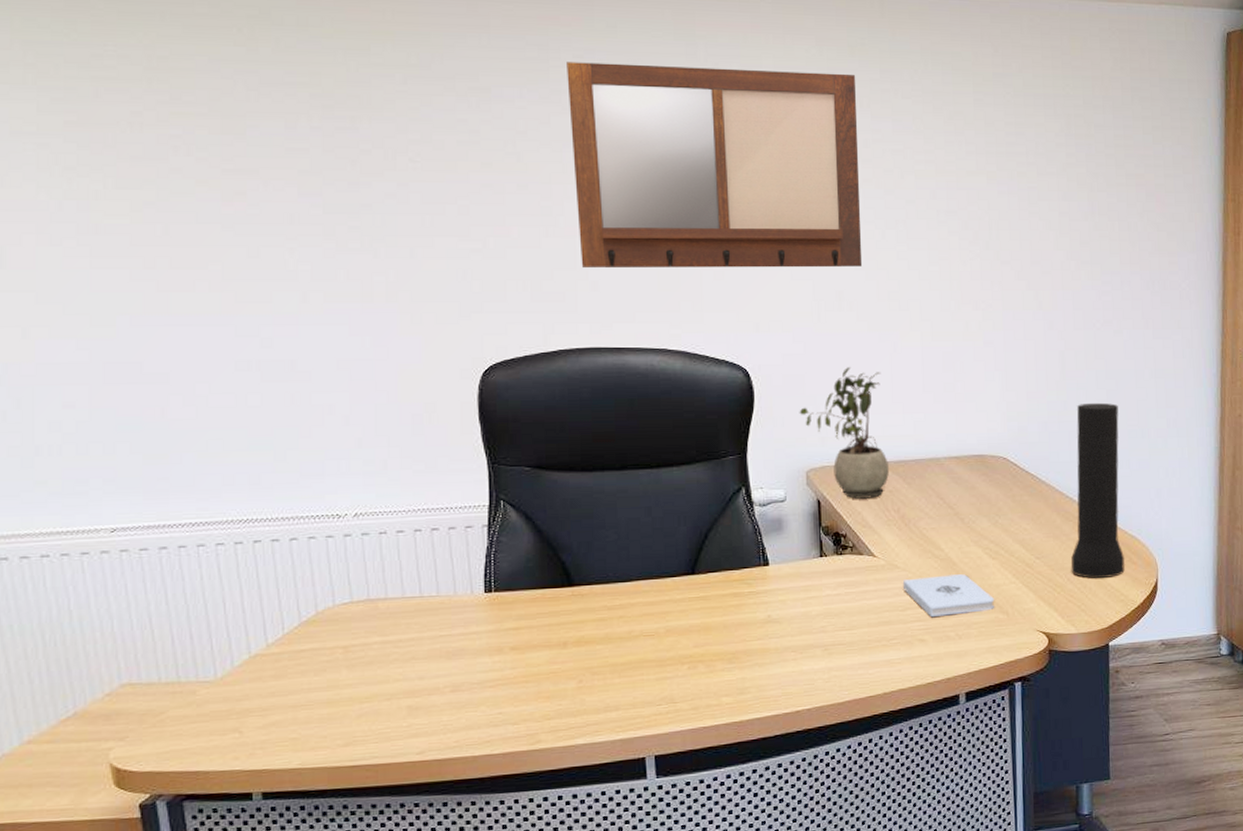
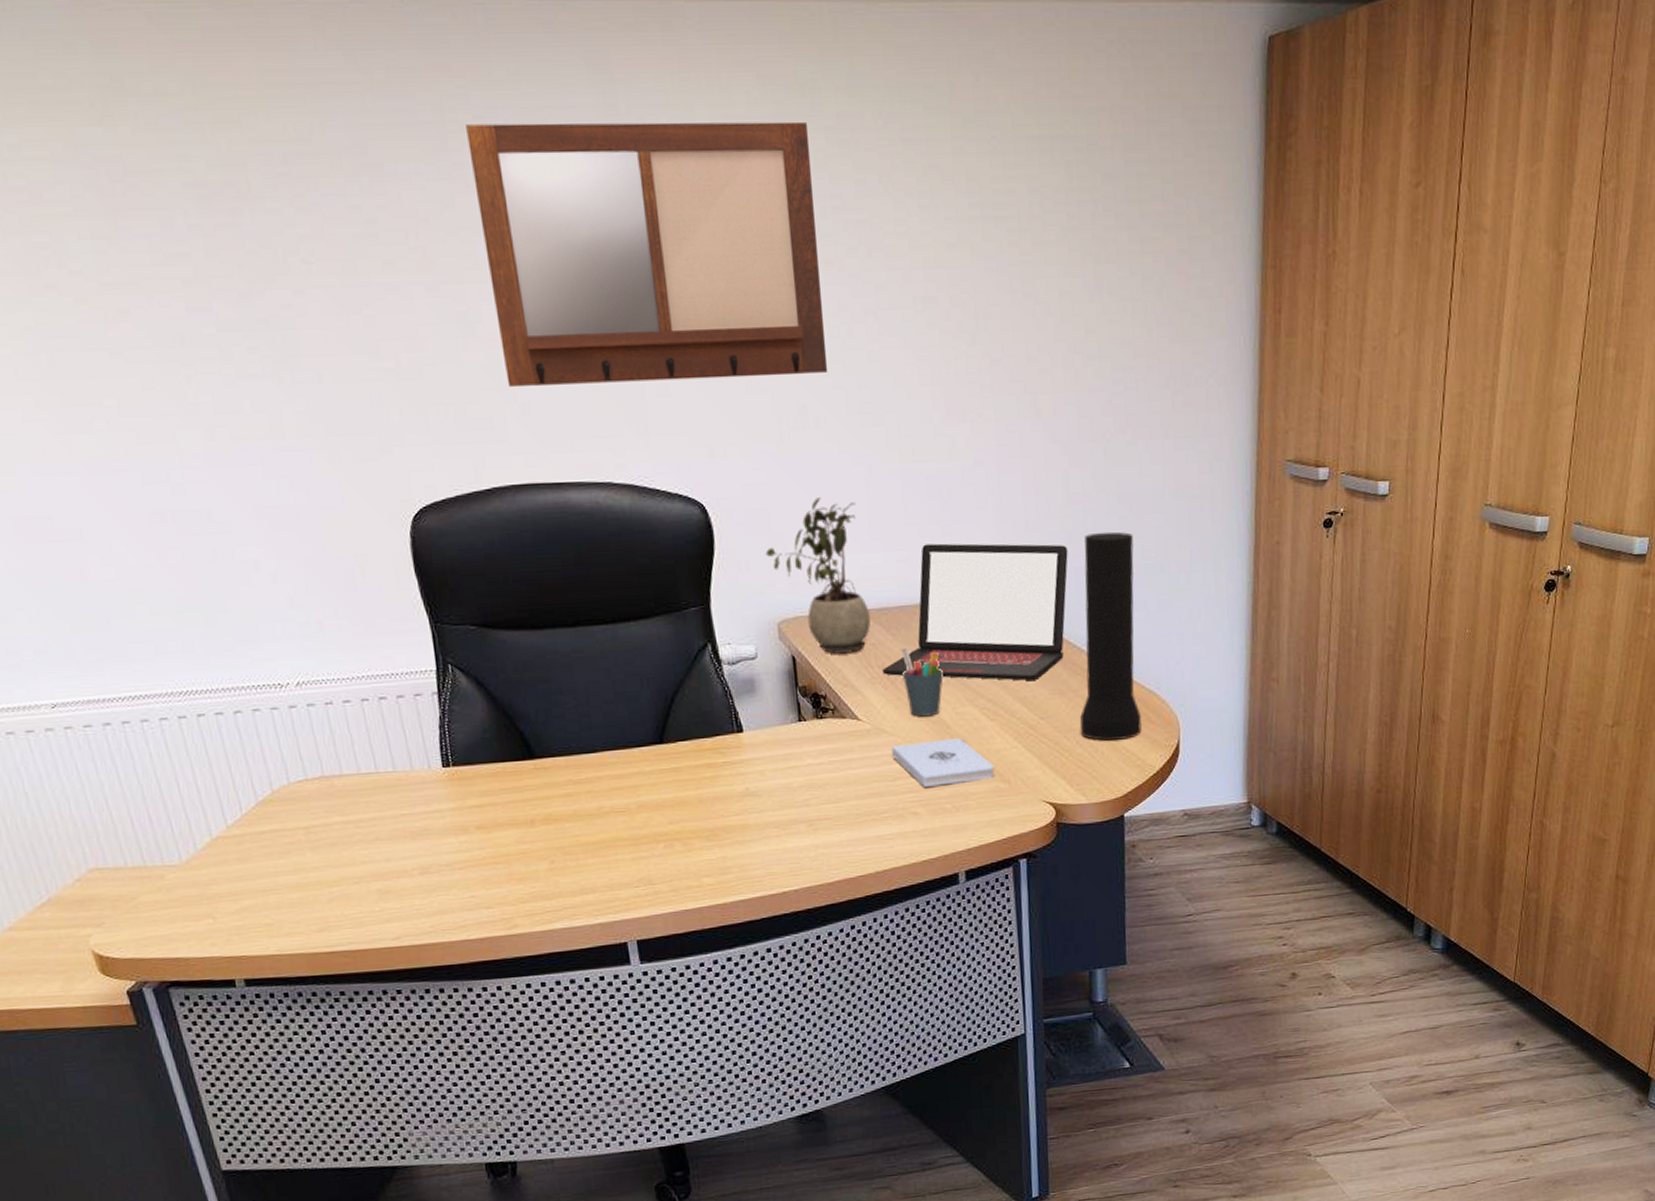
laptop: none [897,408,1063,525] -> present [881,543,1068,681]
pen holder: none [915,494,952,555] -> present [901,647,943,717]

